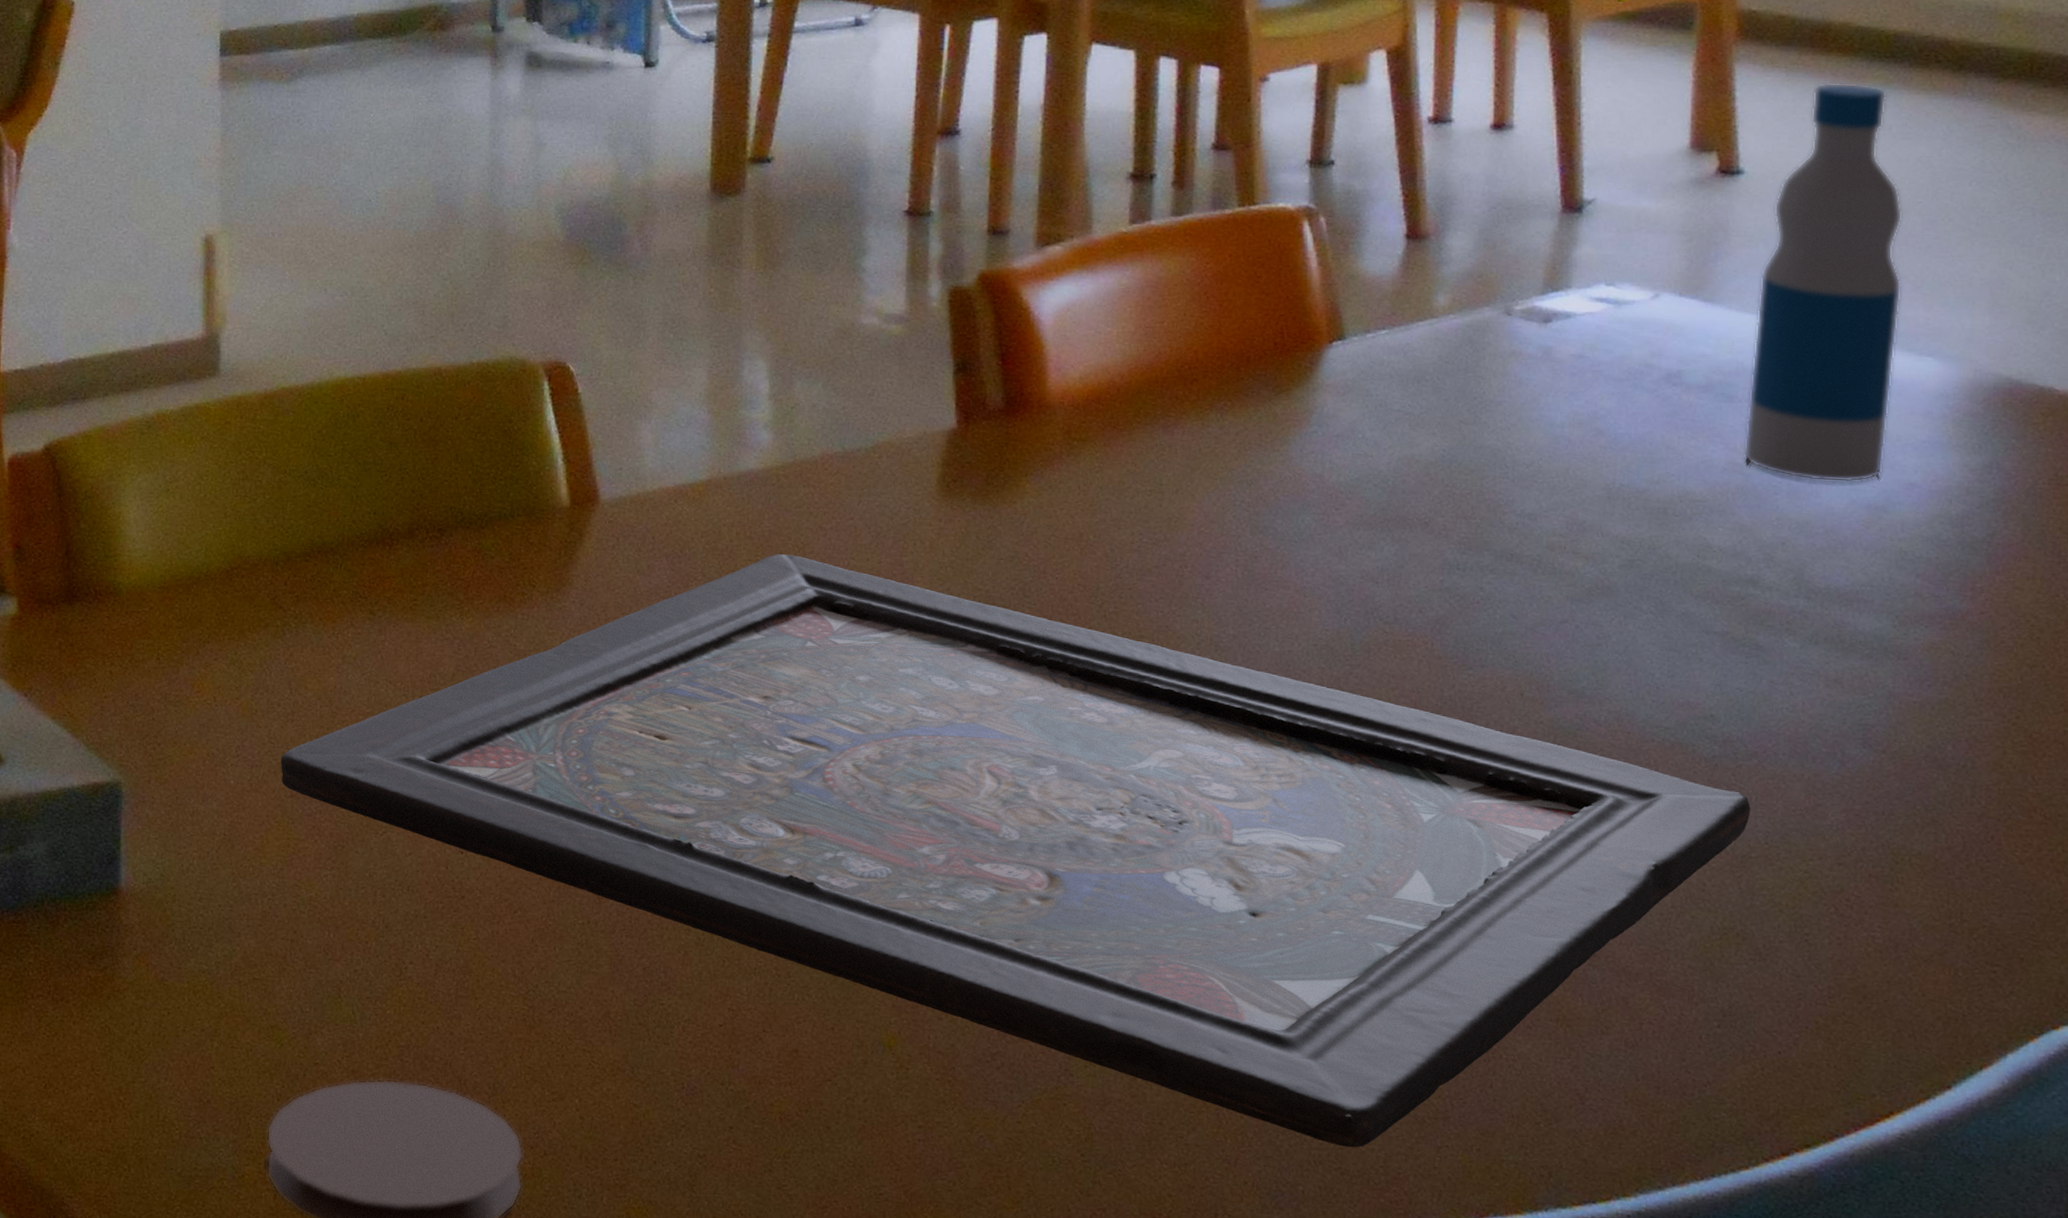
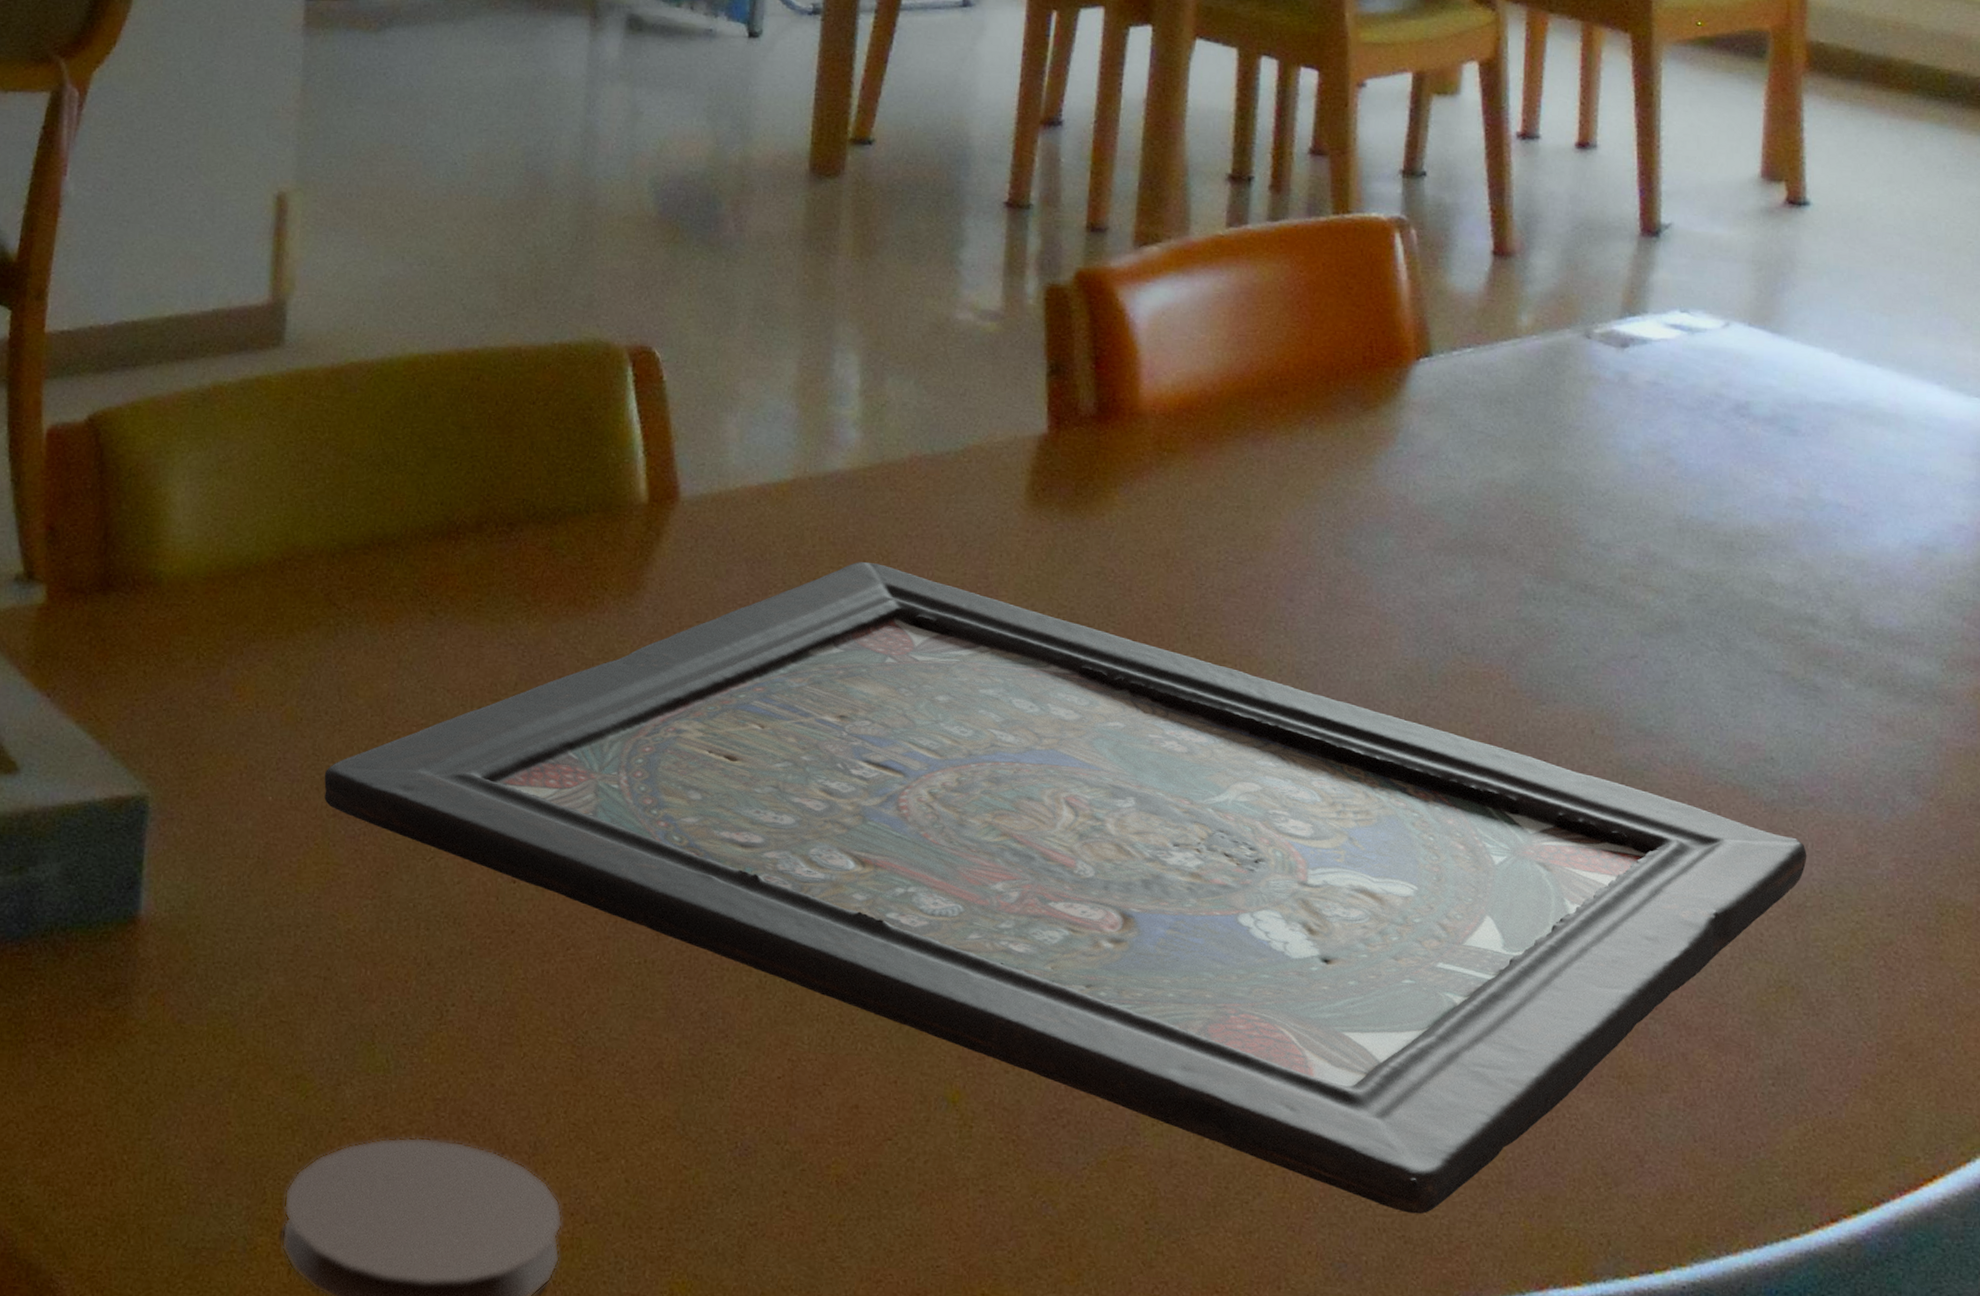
bottle: present [1743,82,1903,483] -> none [1805,118,1955,523]

